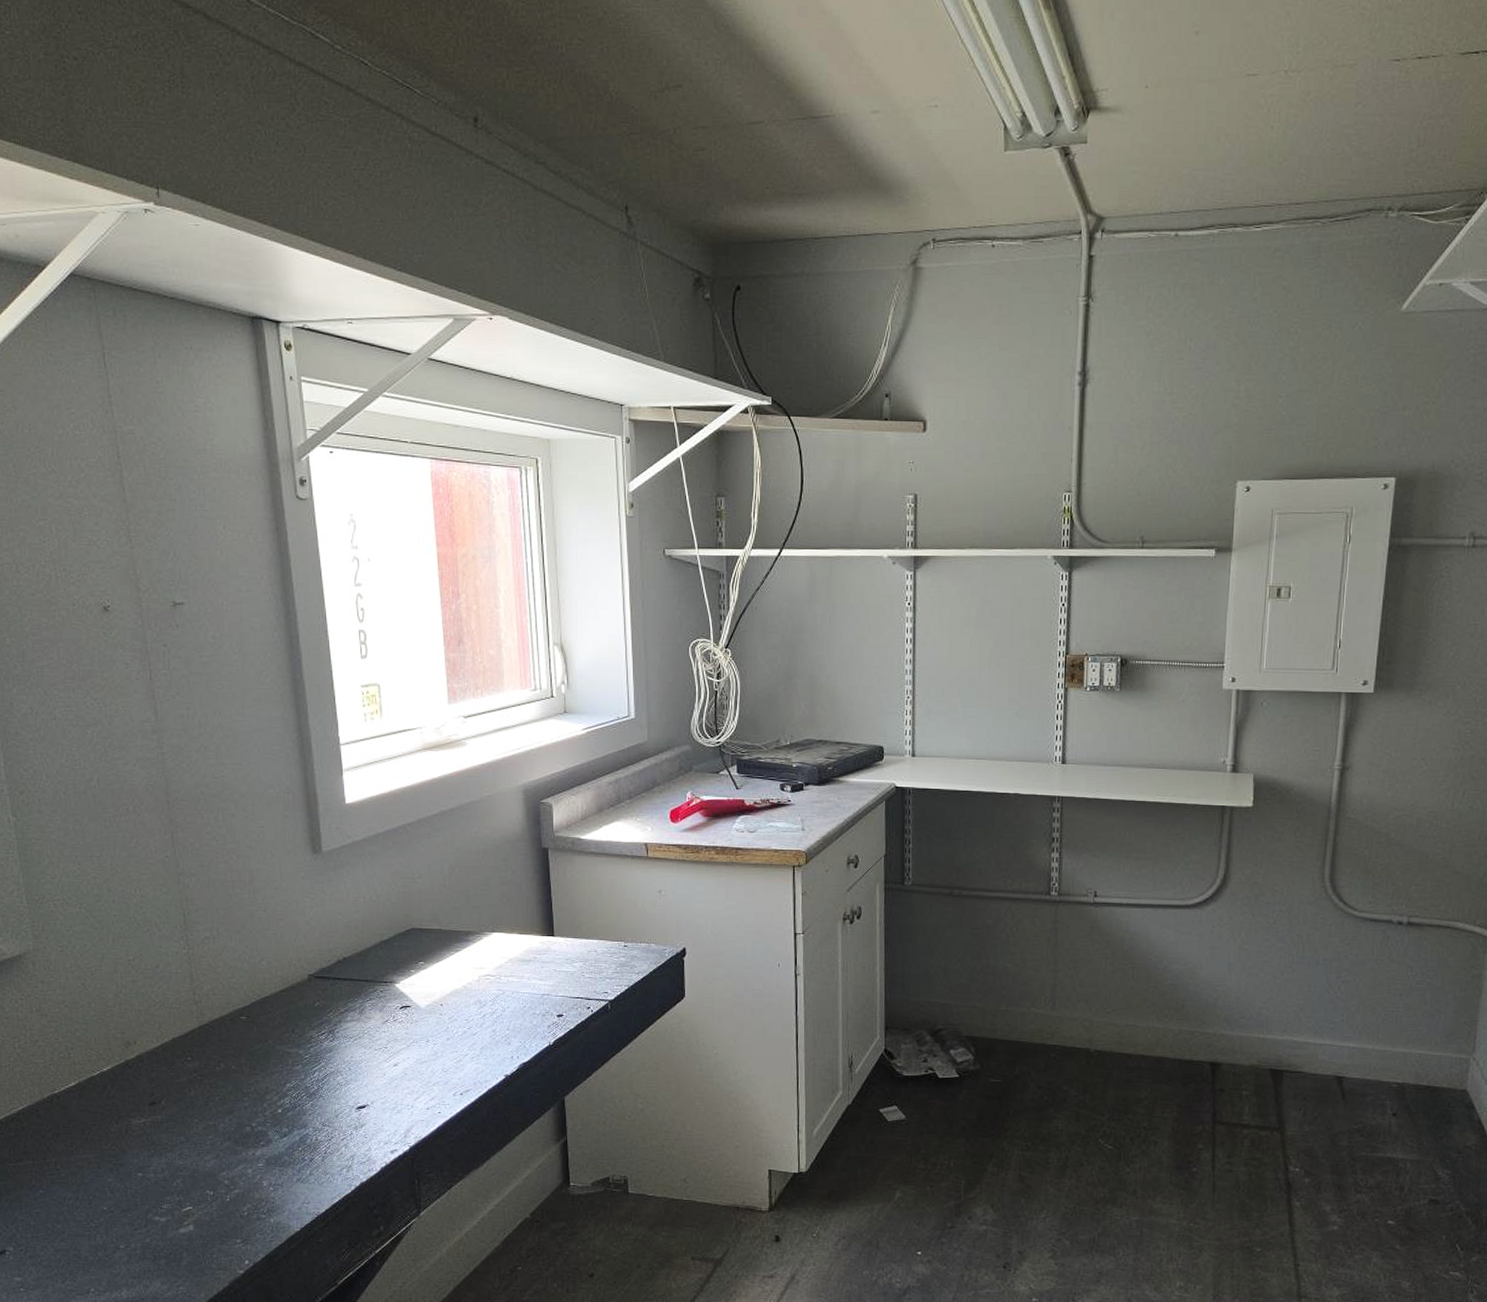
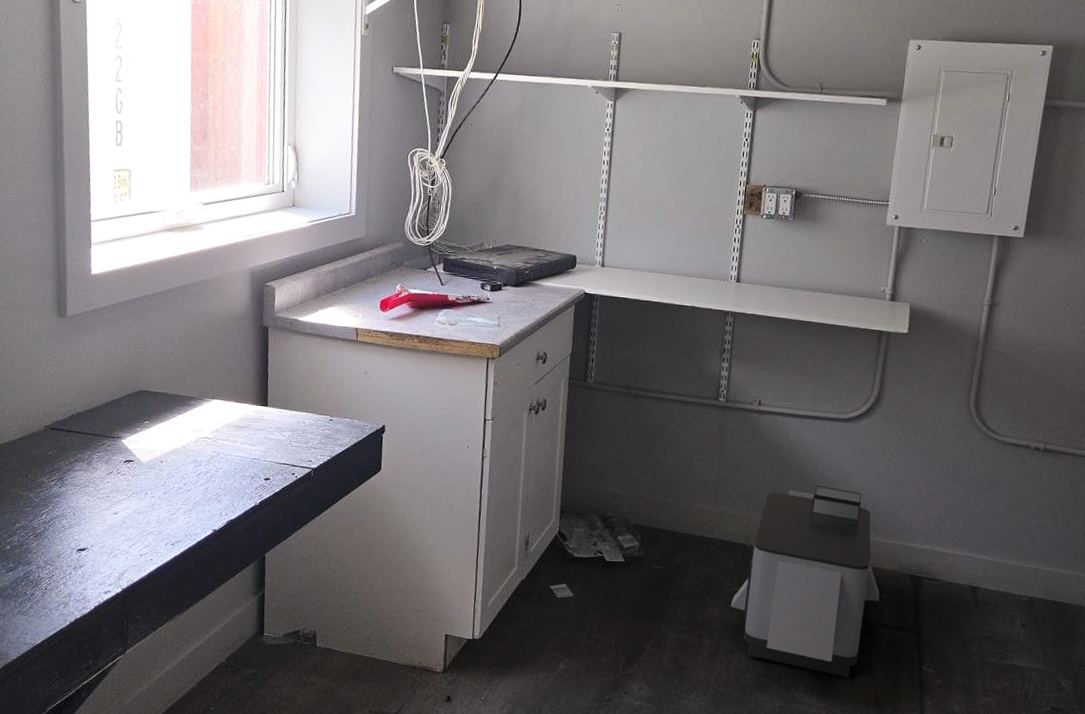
trash can: none [1077,980,1239,1184] -> present [730,485,880,678]

